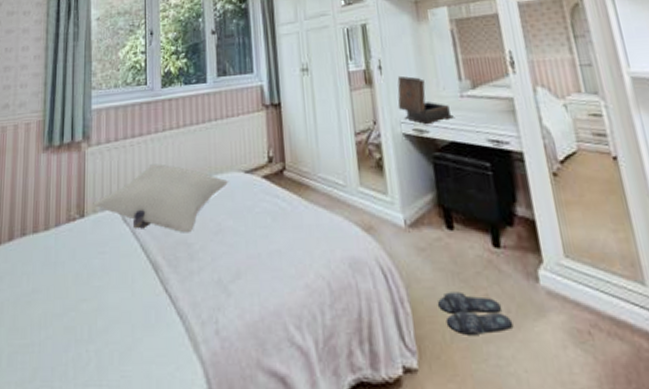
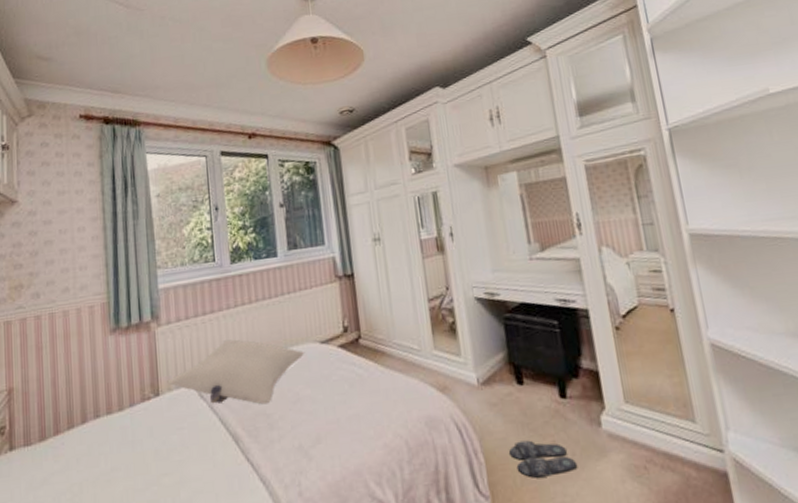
jewelry box: present [397,75,454,124] -> none [468,241,523,287]

